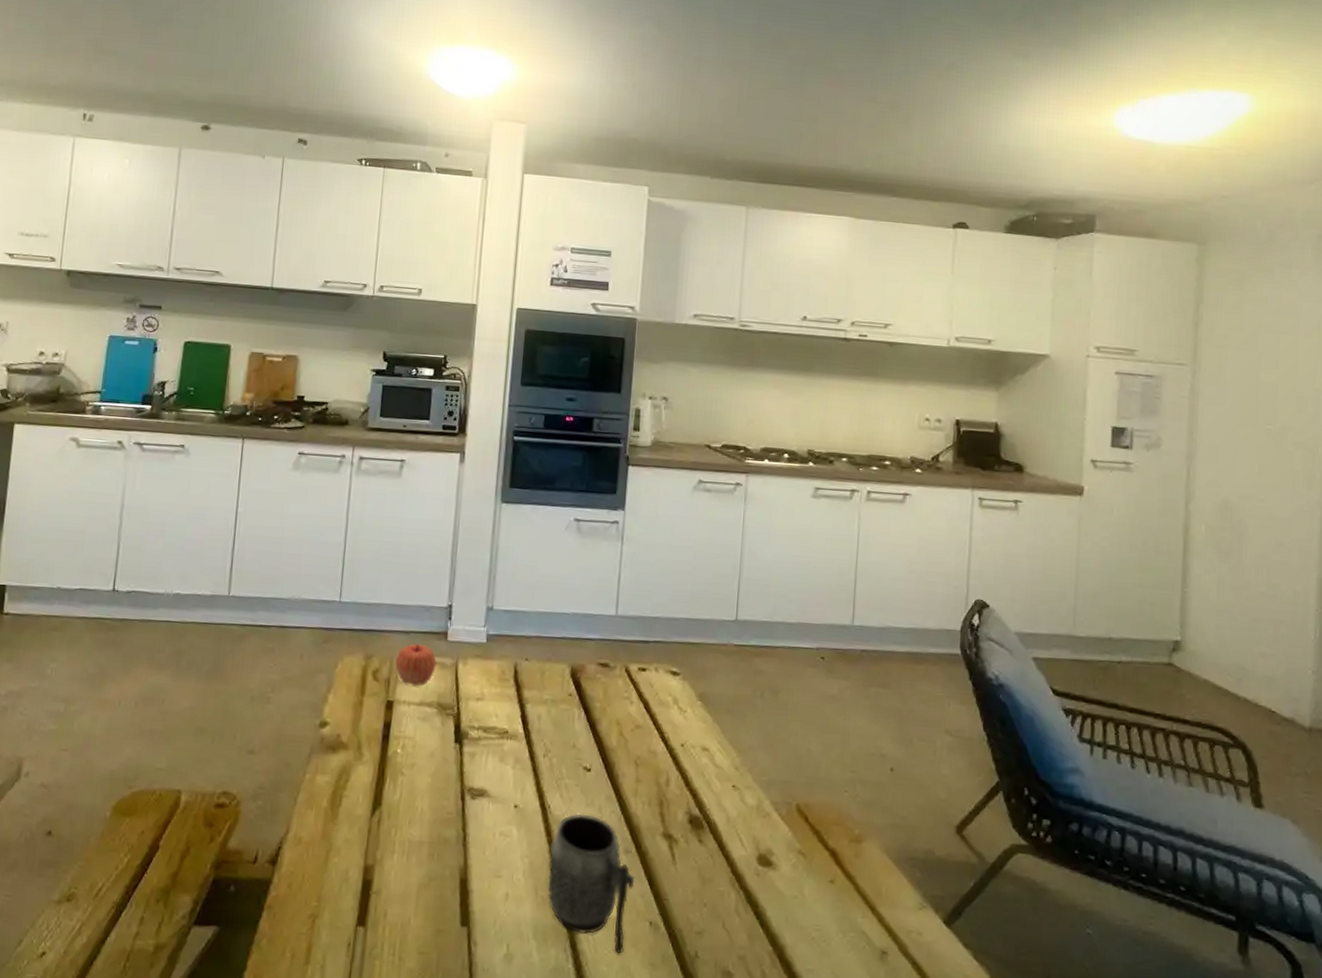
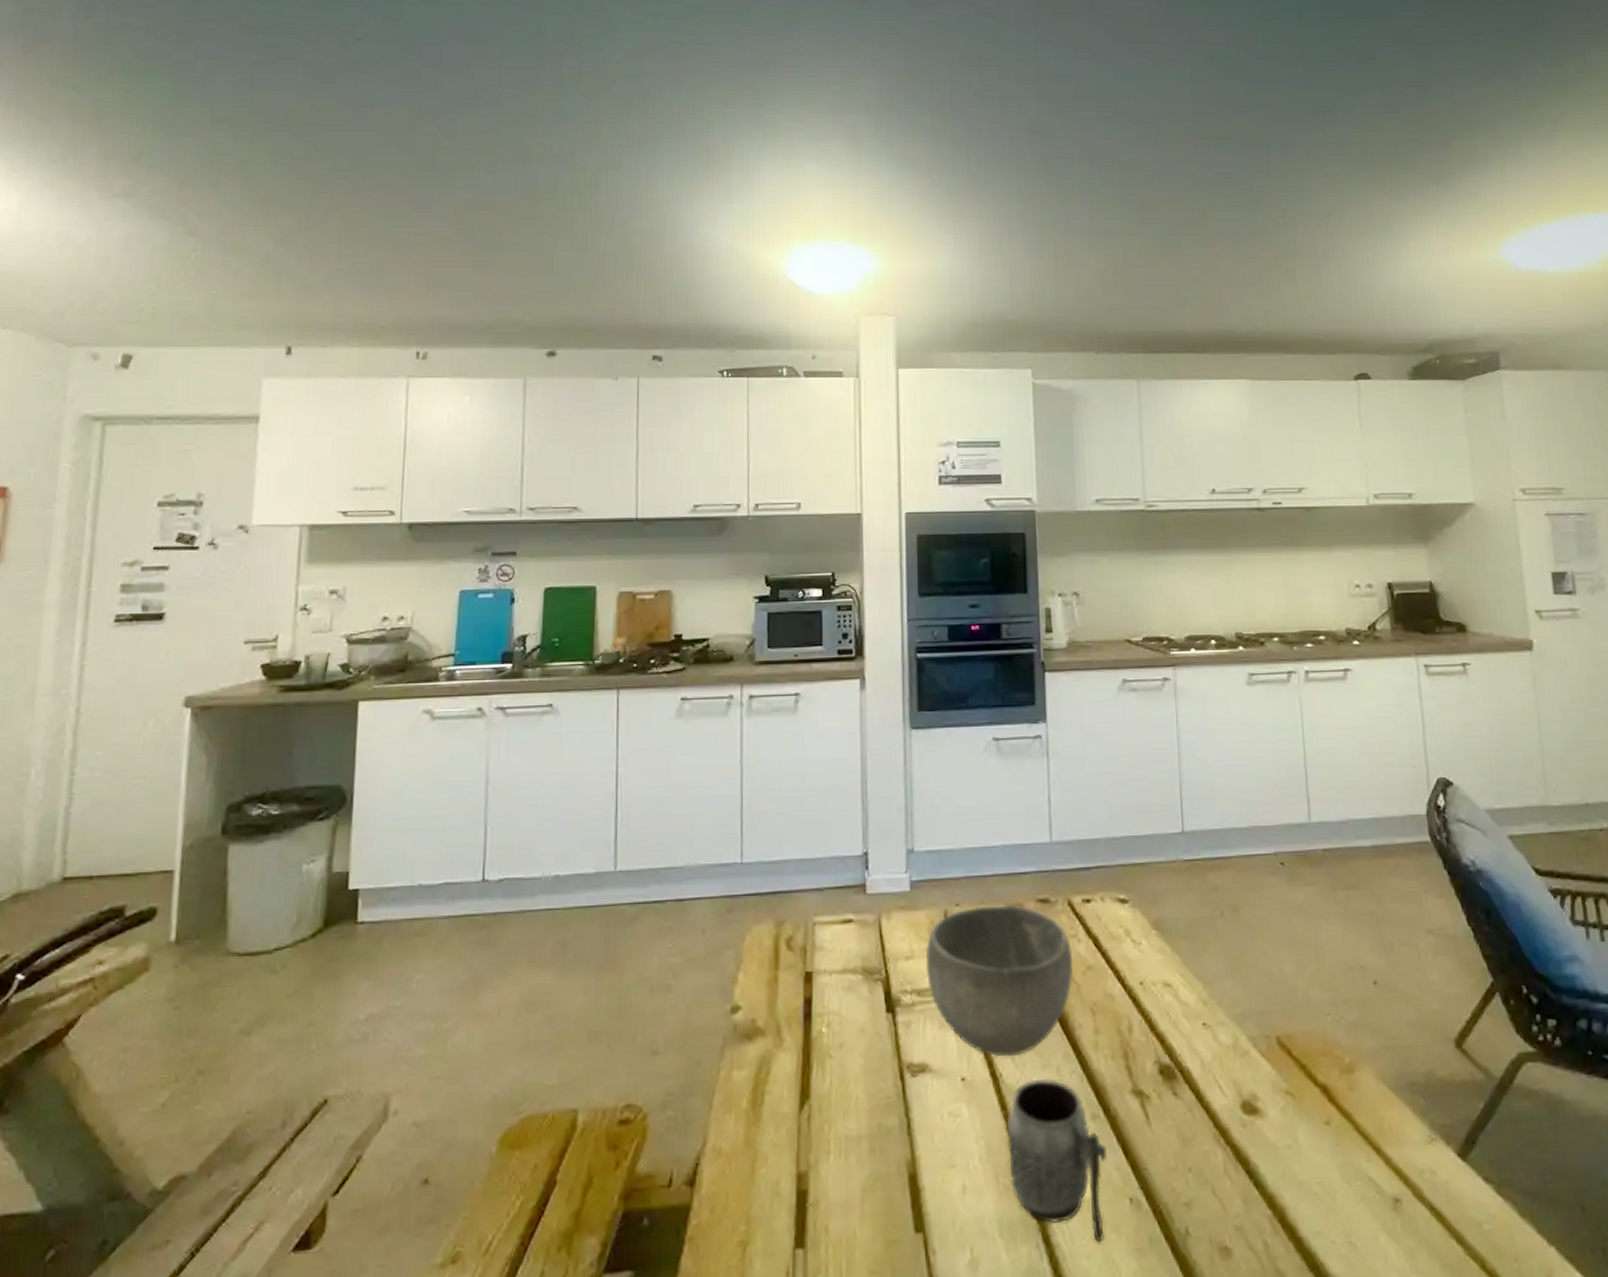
apple: present [395,643,437,686] -> none [811,901,857,951]
bowl: none [493,663,624,793] -> present [925,905,1074,1057]

